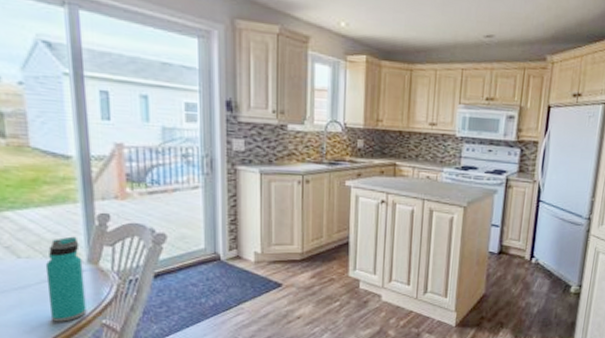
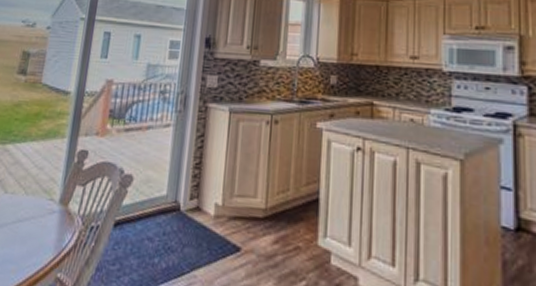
water bottle: present [45,236,87,322] -> none [15,173,57,271]

